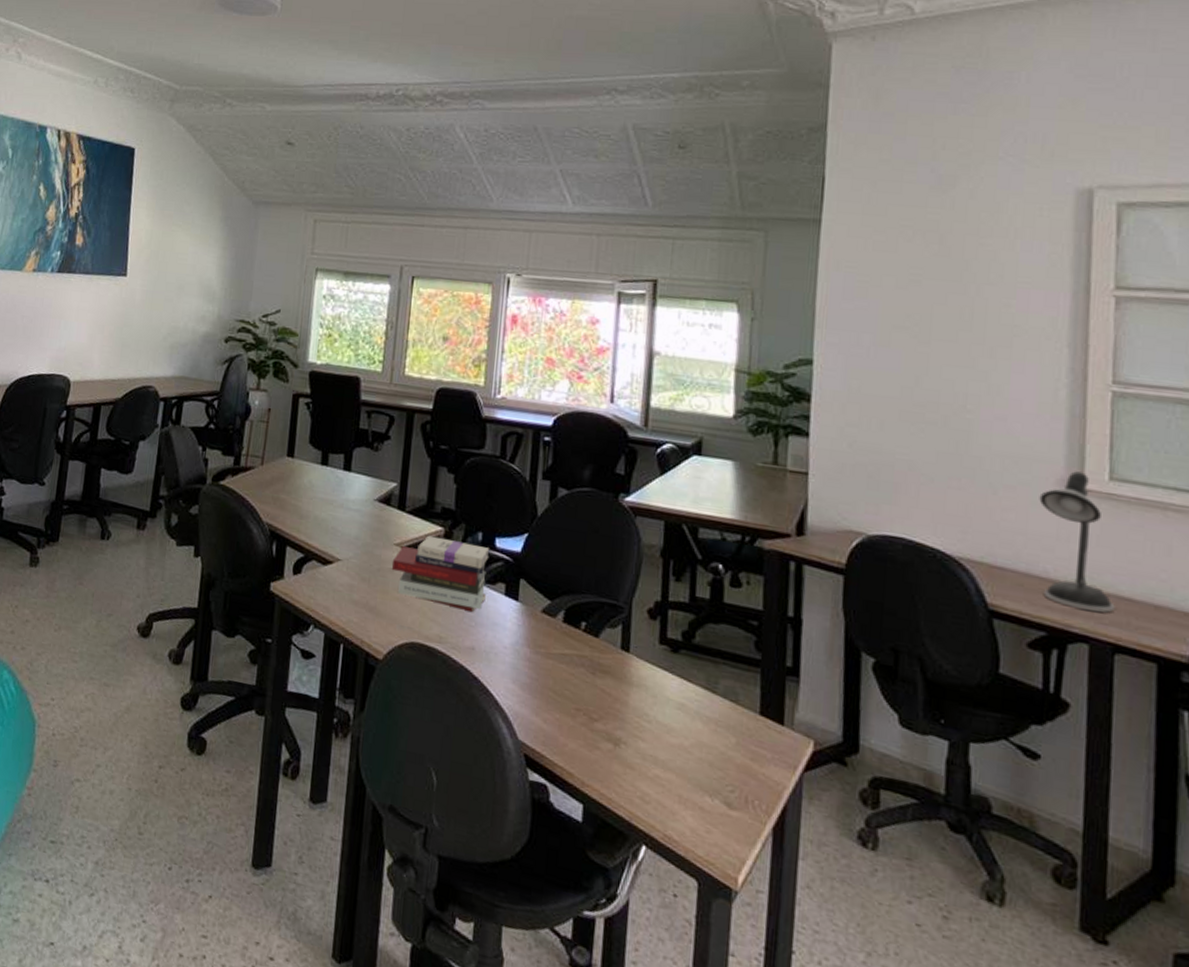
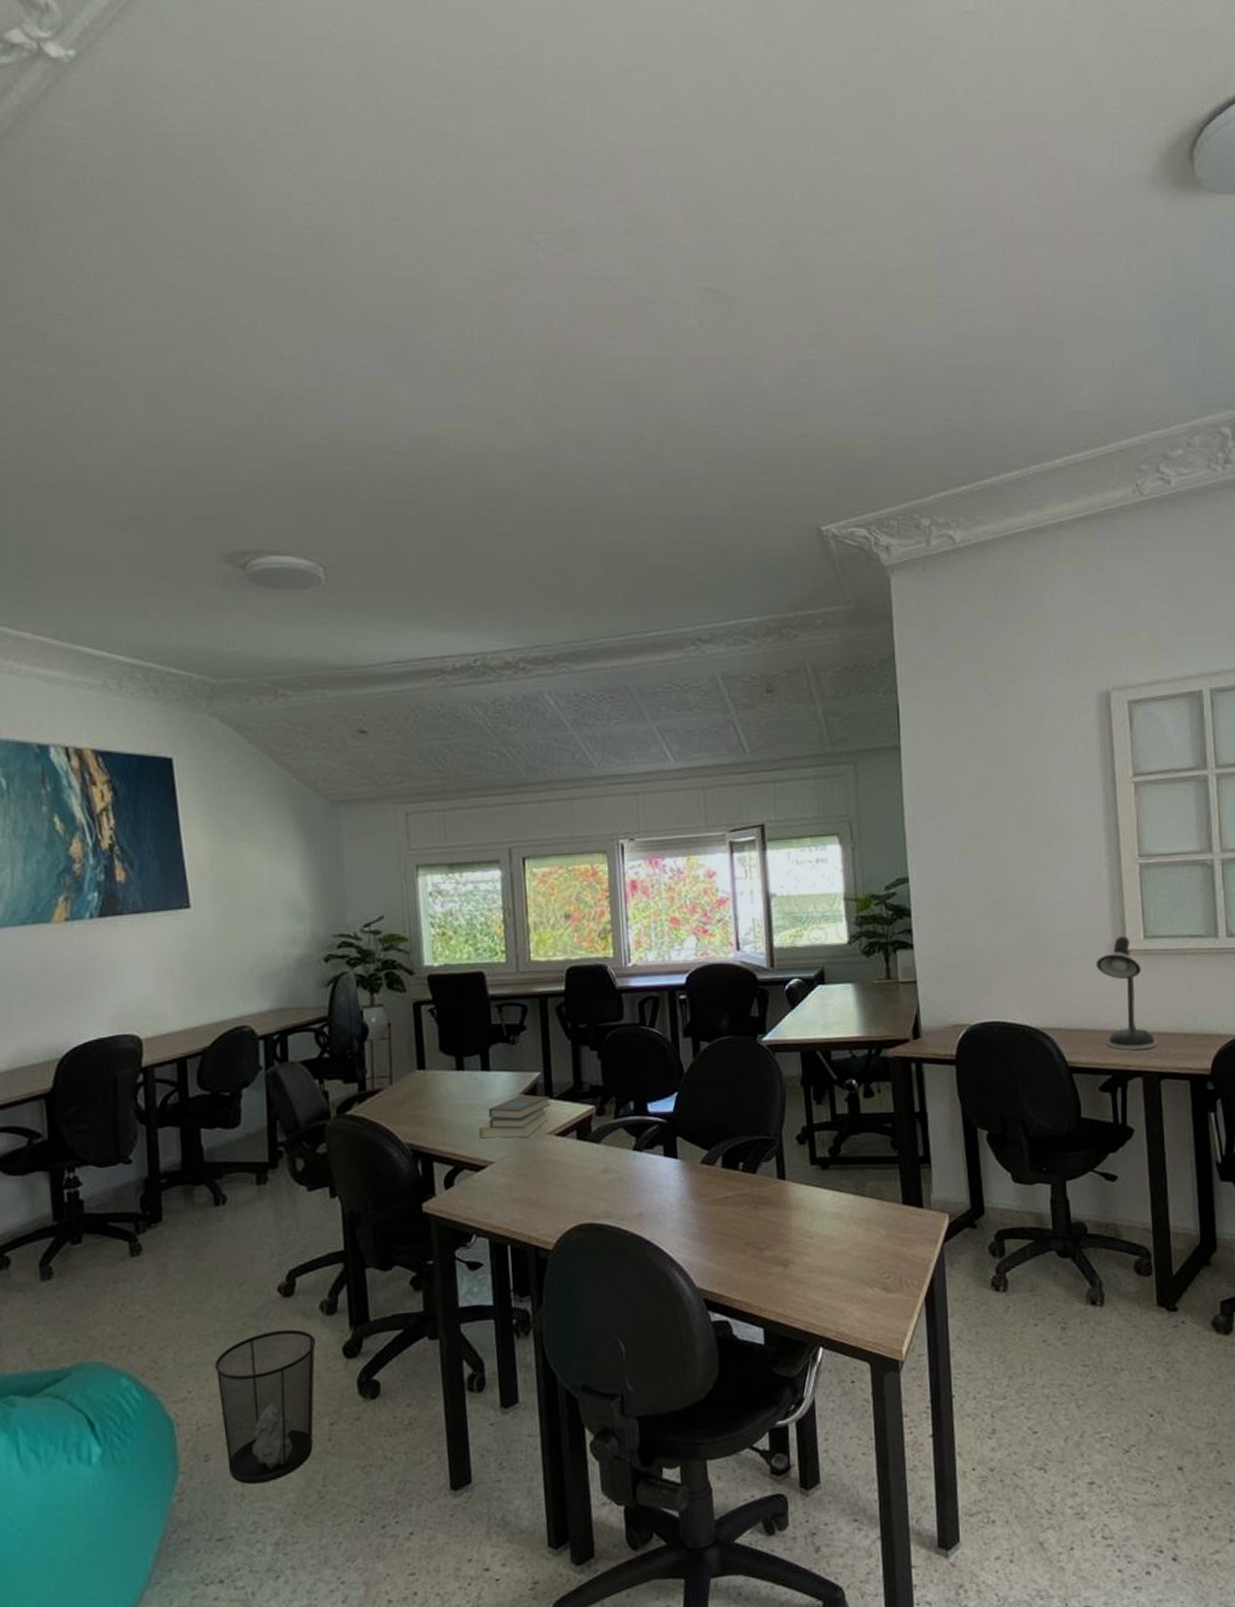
waste bin: none [70,664,161,803] -> present [215,1329,316,1485]
books: none [332,501,402,543] -> present [479,1095,550,1139]
books: present [391,535,490,612] -> none [547,1114,646,1181]

